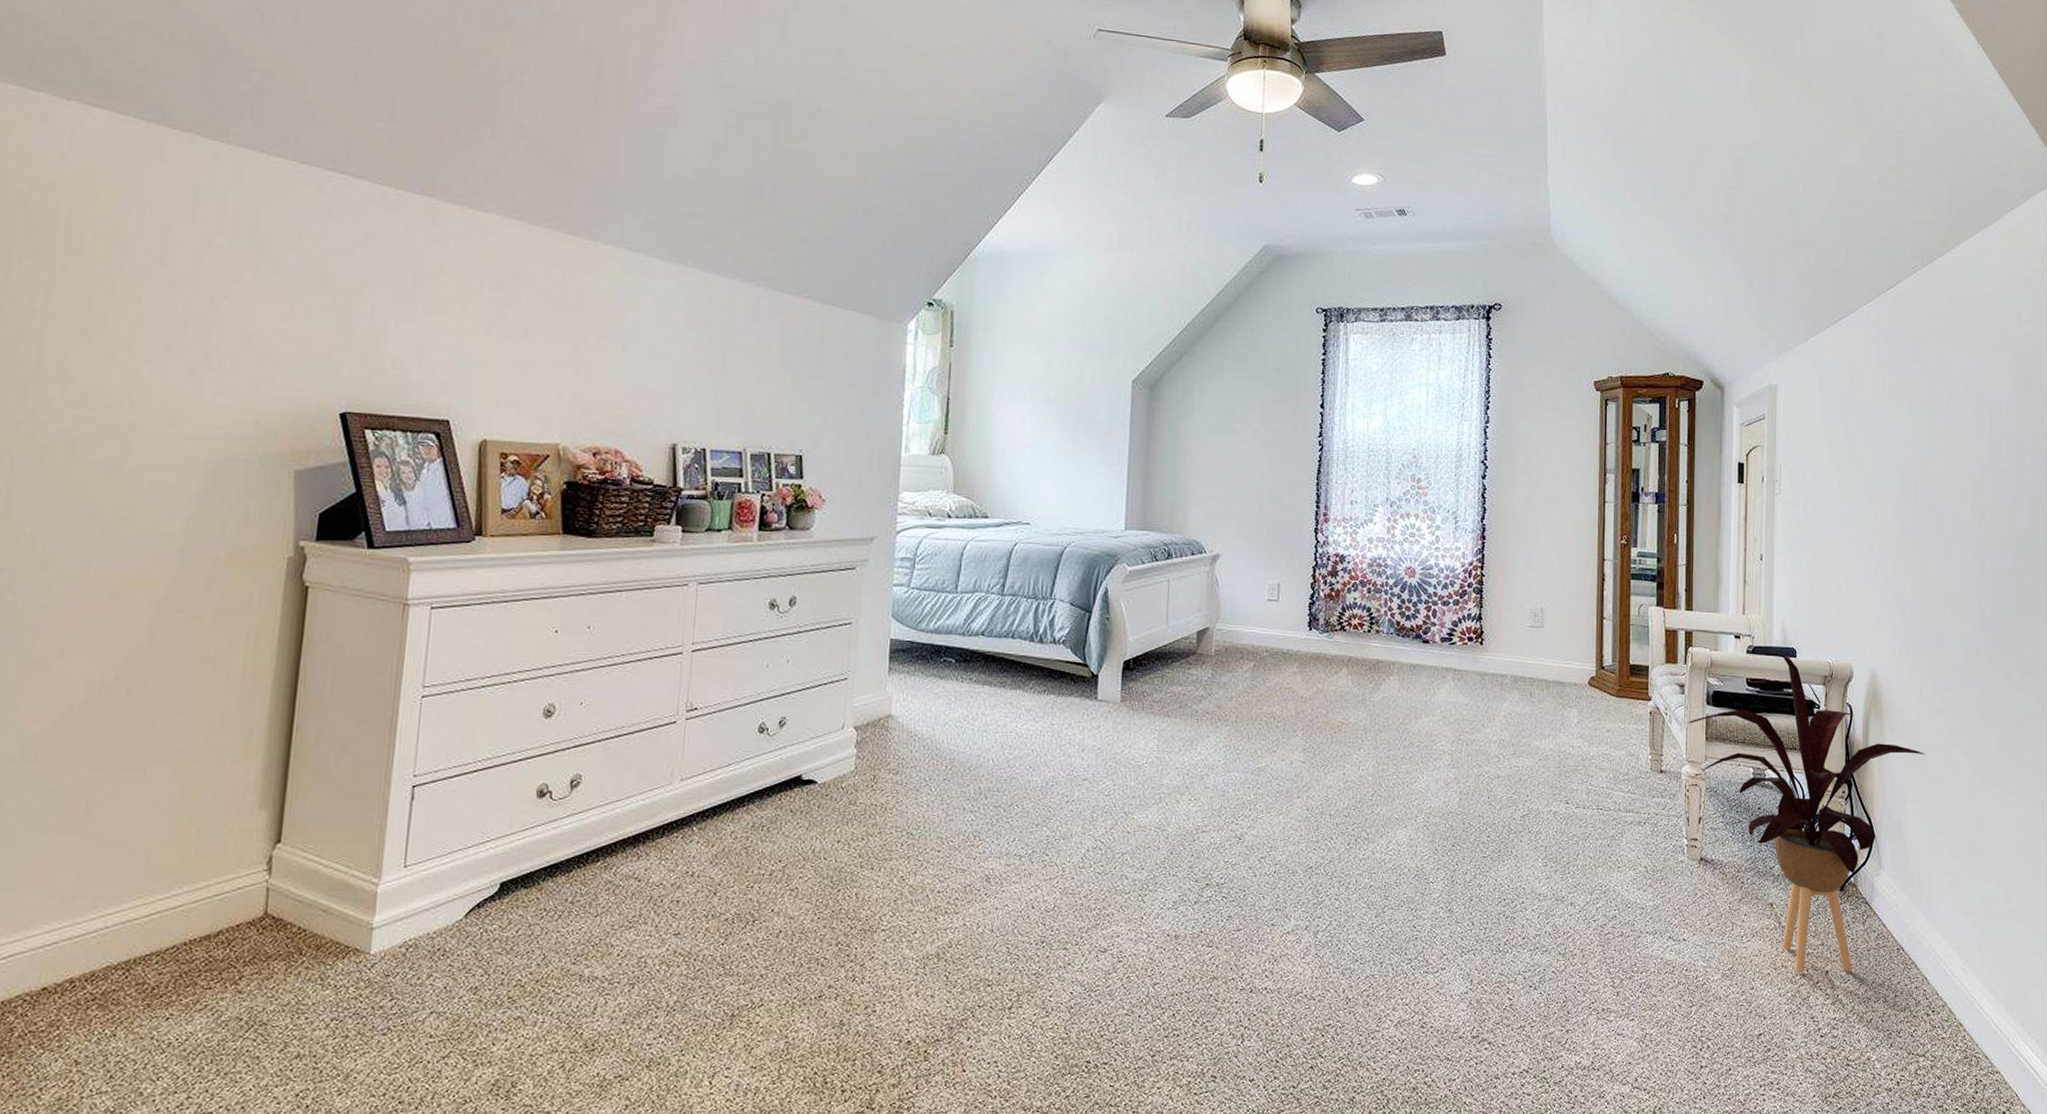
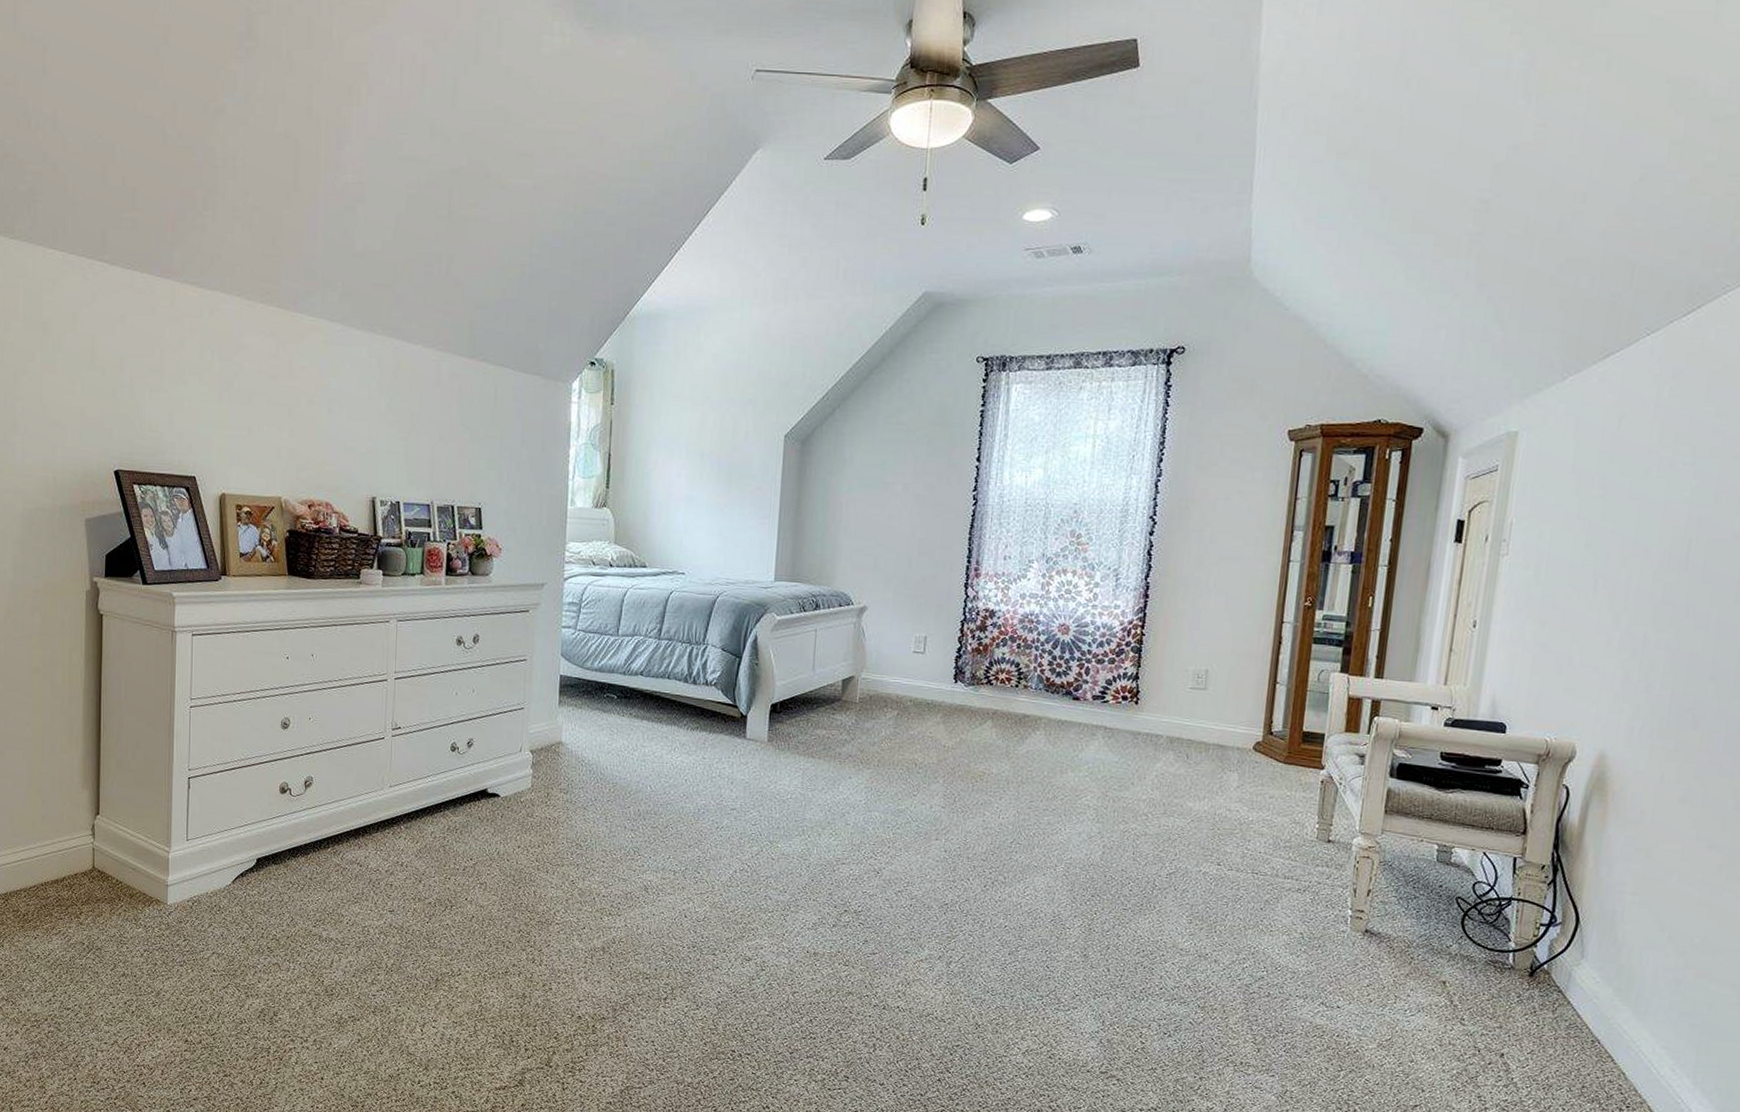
house plant: present [1688,652,1925,973] -> none [1365,726,1658,1057]

